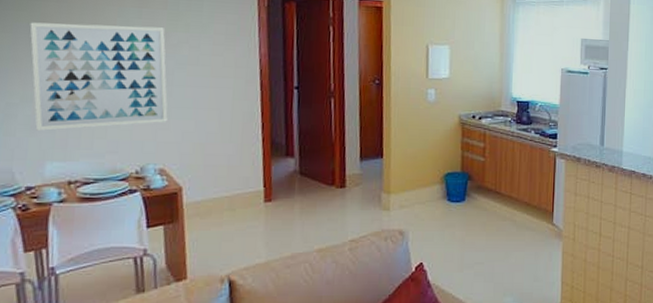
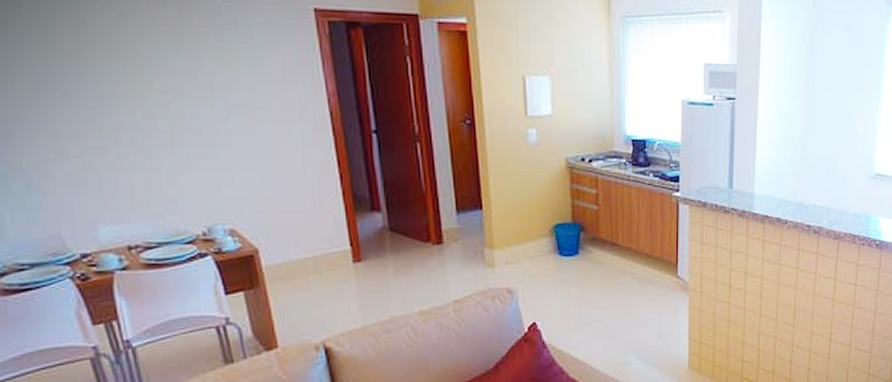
wall art: present [29,22,168,131] -> none [48,61,230,190]

